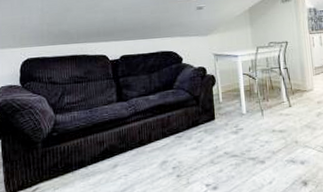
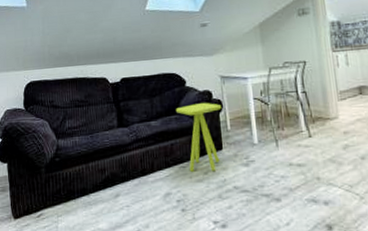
side table: none [172,77,215,141] -> present [175,102,222,172]

